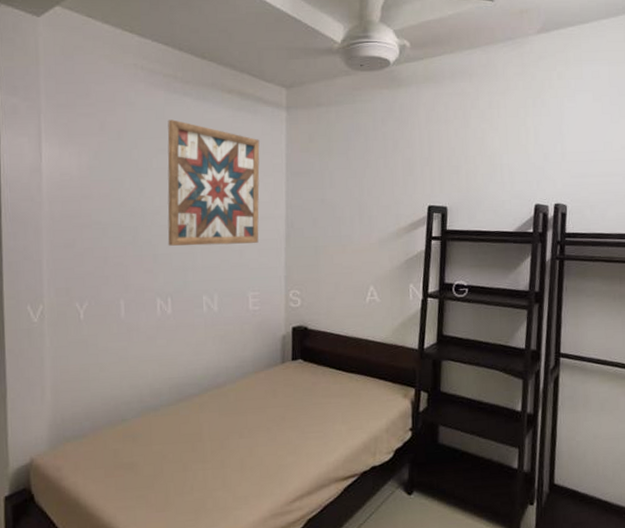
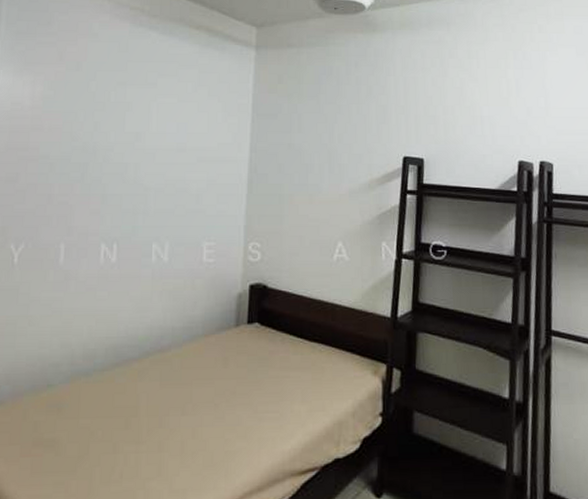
wall art: present [167,119,260,246] -> none [119,53,226,187]

